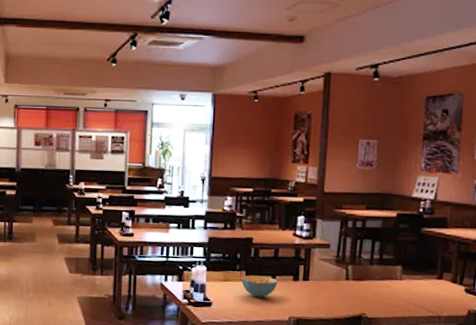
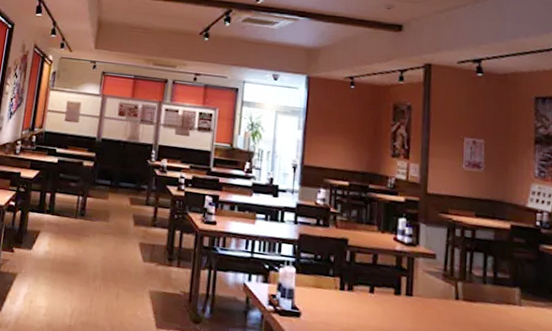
cereal bowl: present [241,275,277,298] -> none [335,283,376,313]

